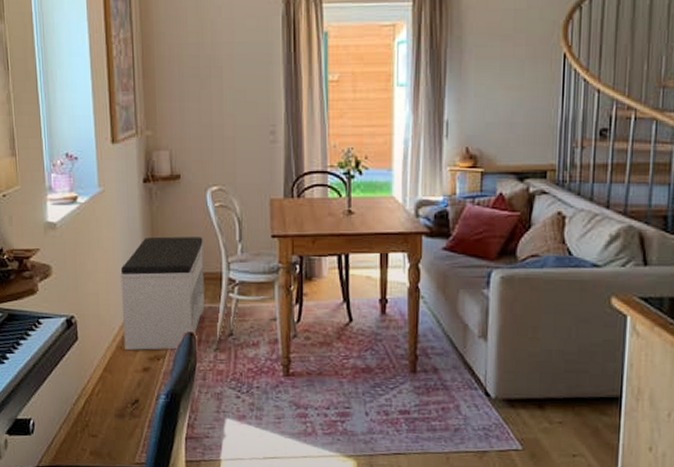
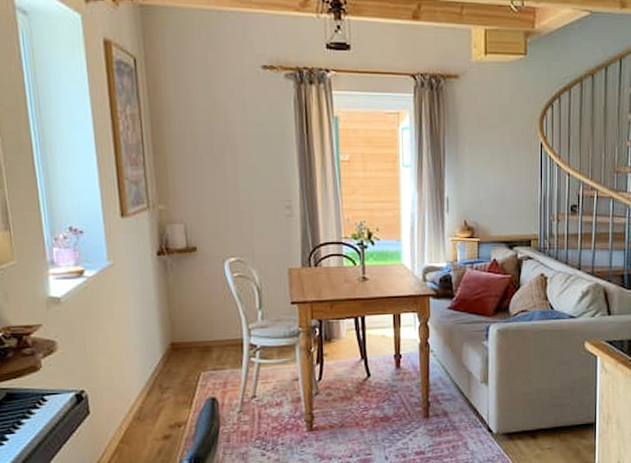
bench: present [120,236,205,350] -> none [135,306,226,420]

